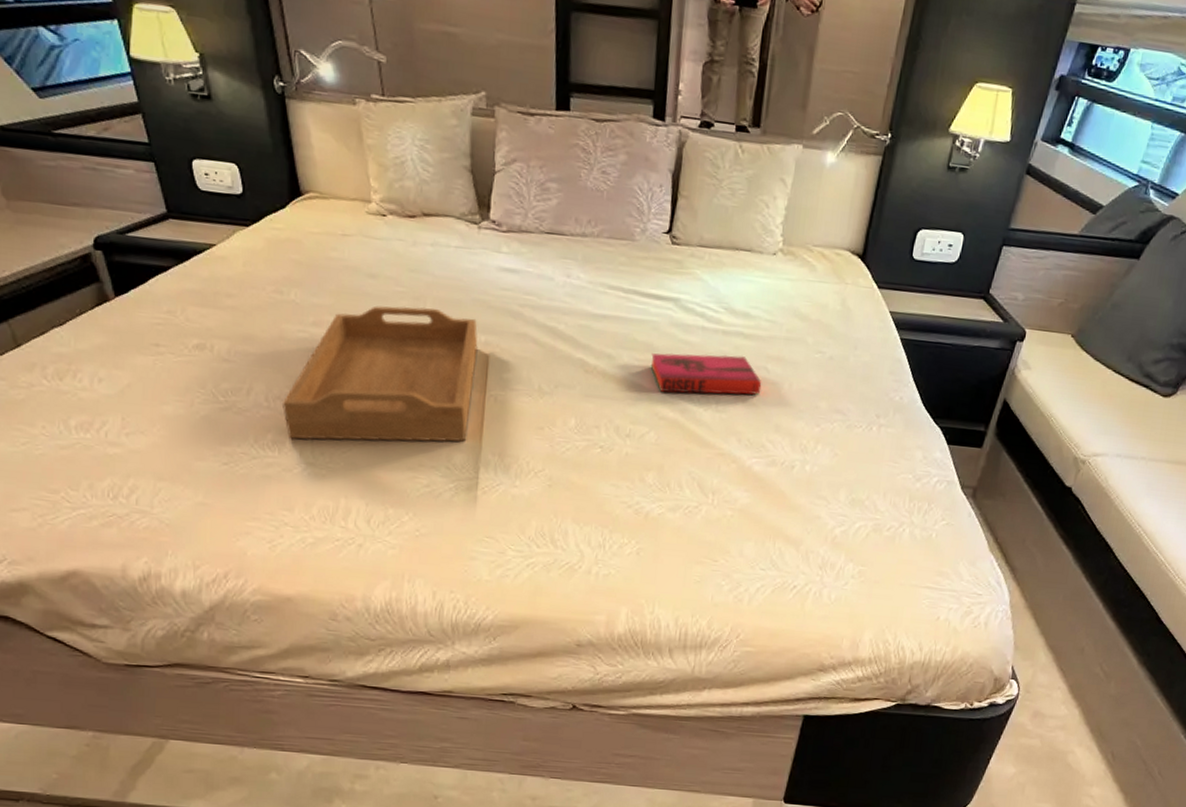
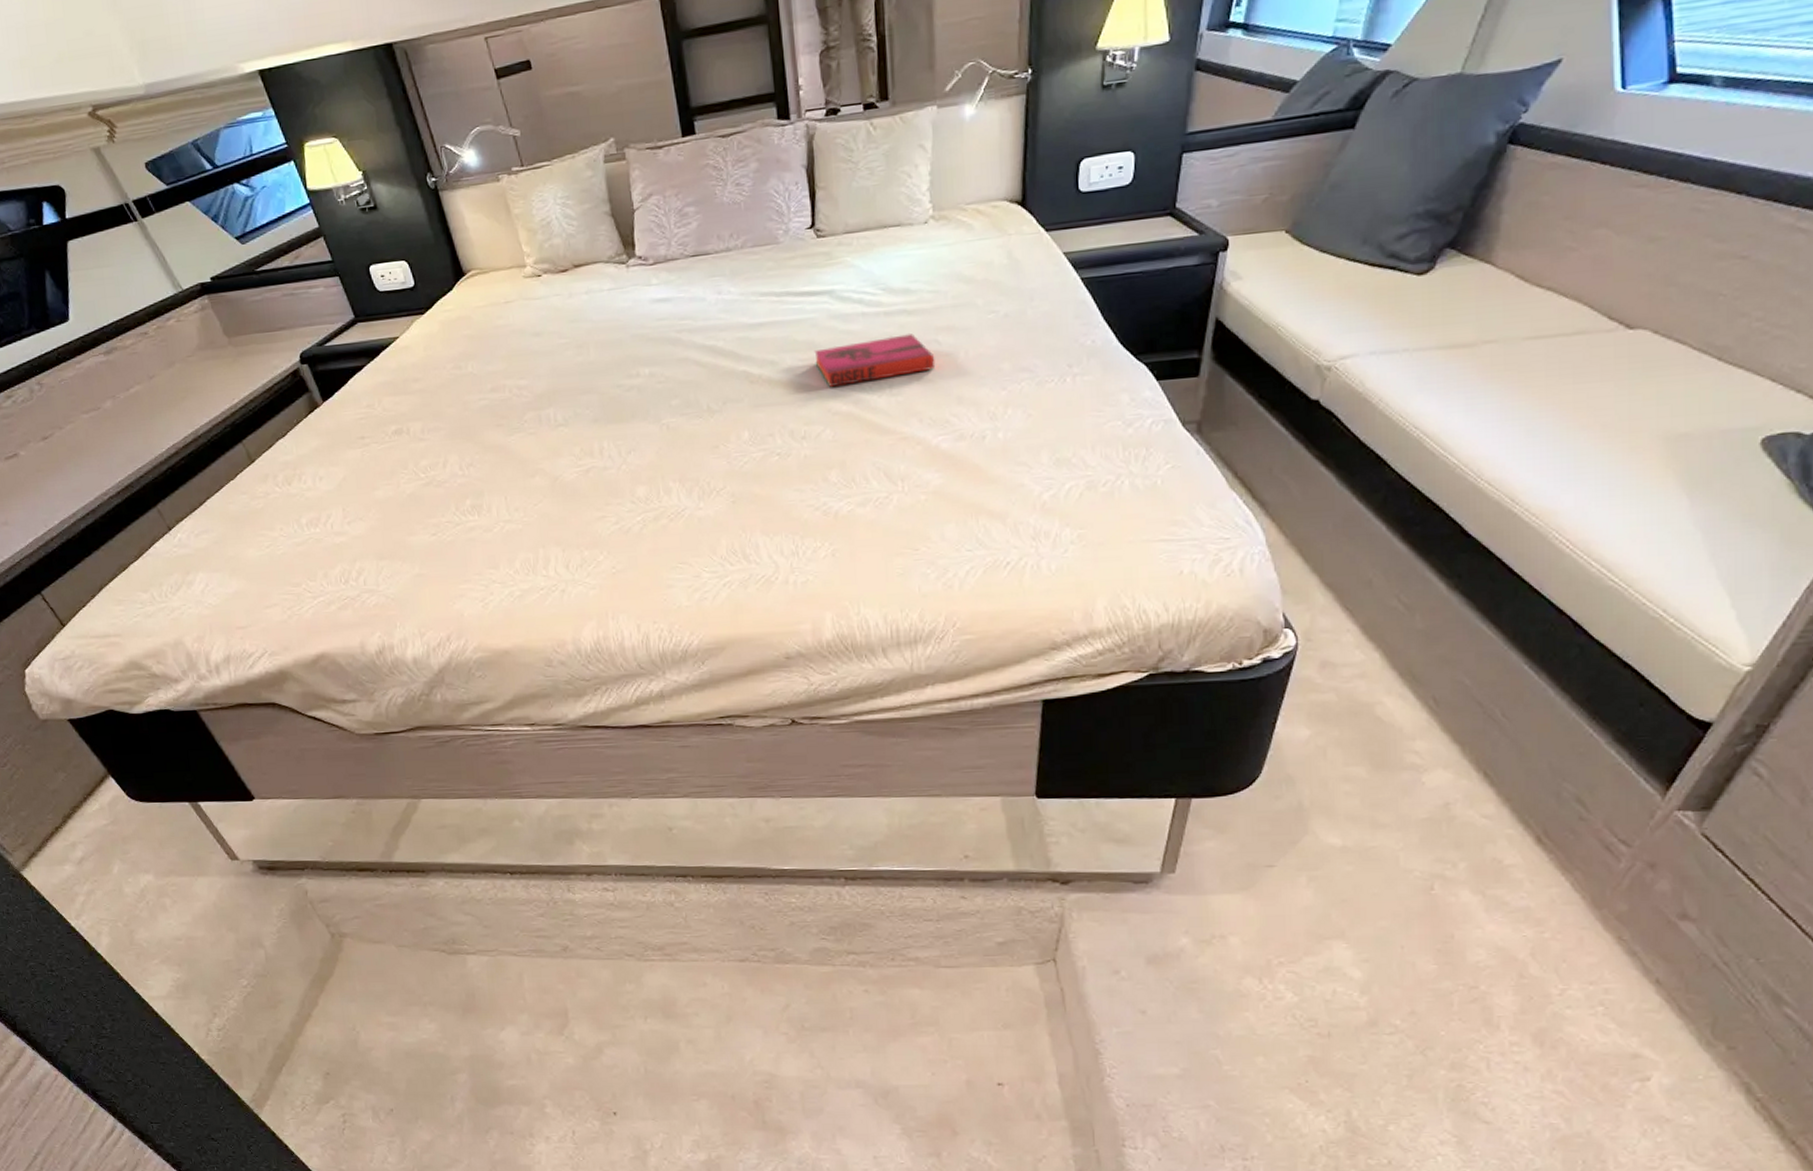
serving tray: present [283,306,478,442] -> none [475,351,646,501]

